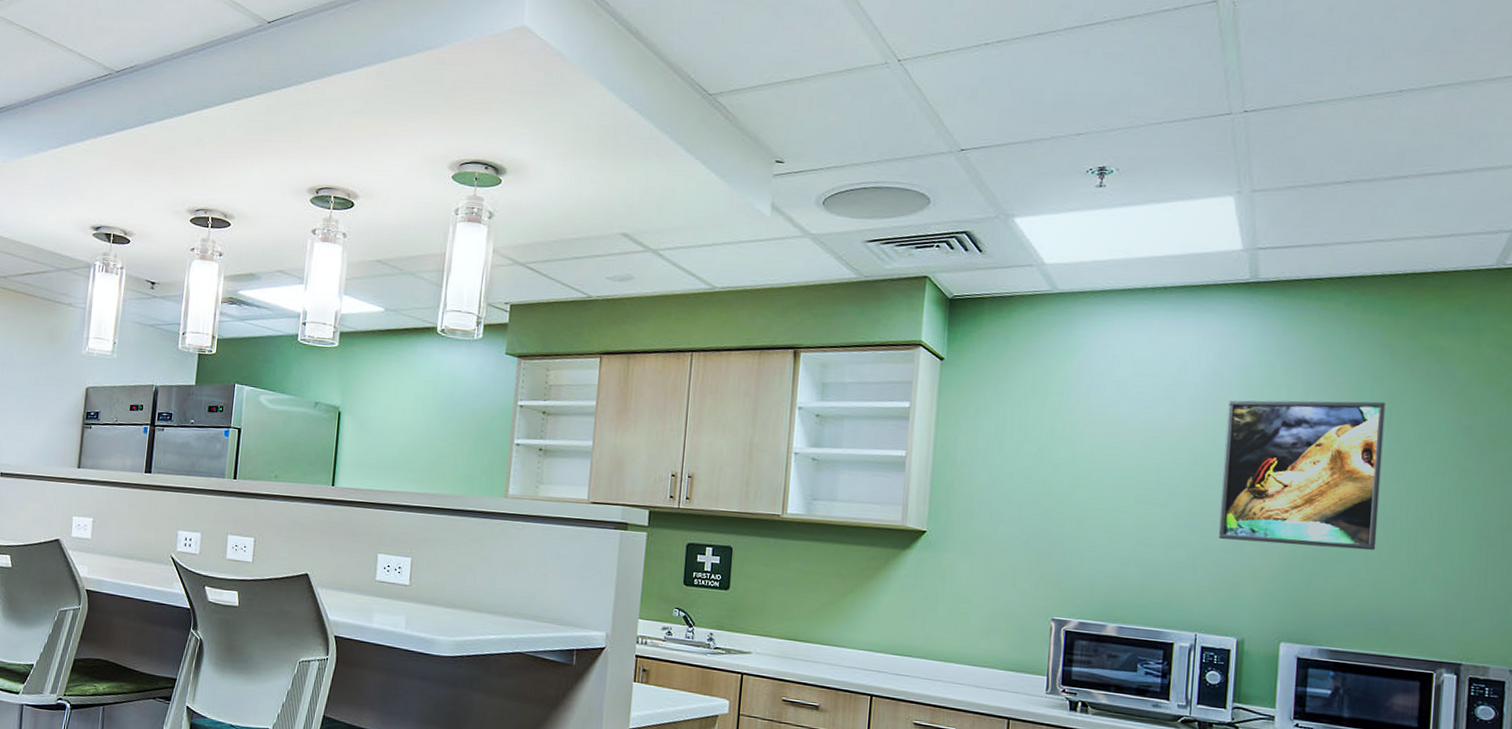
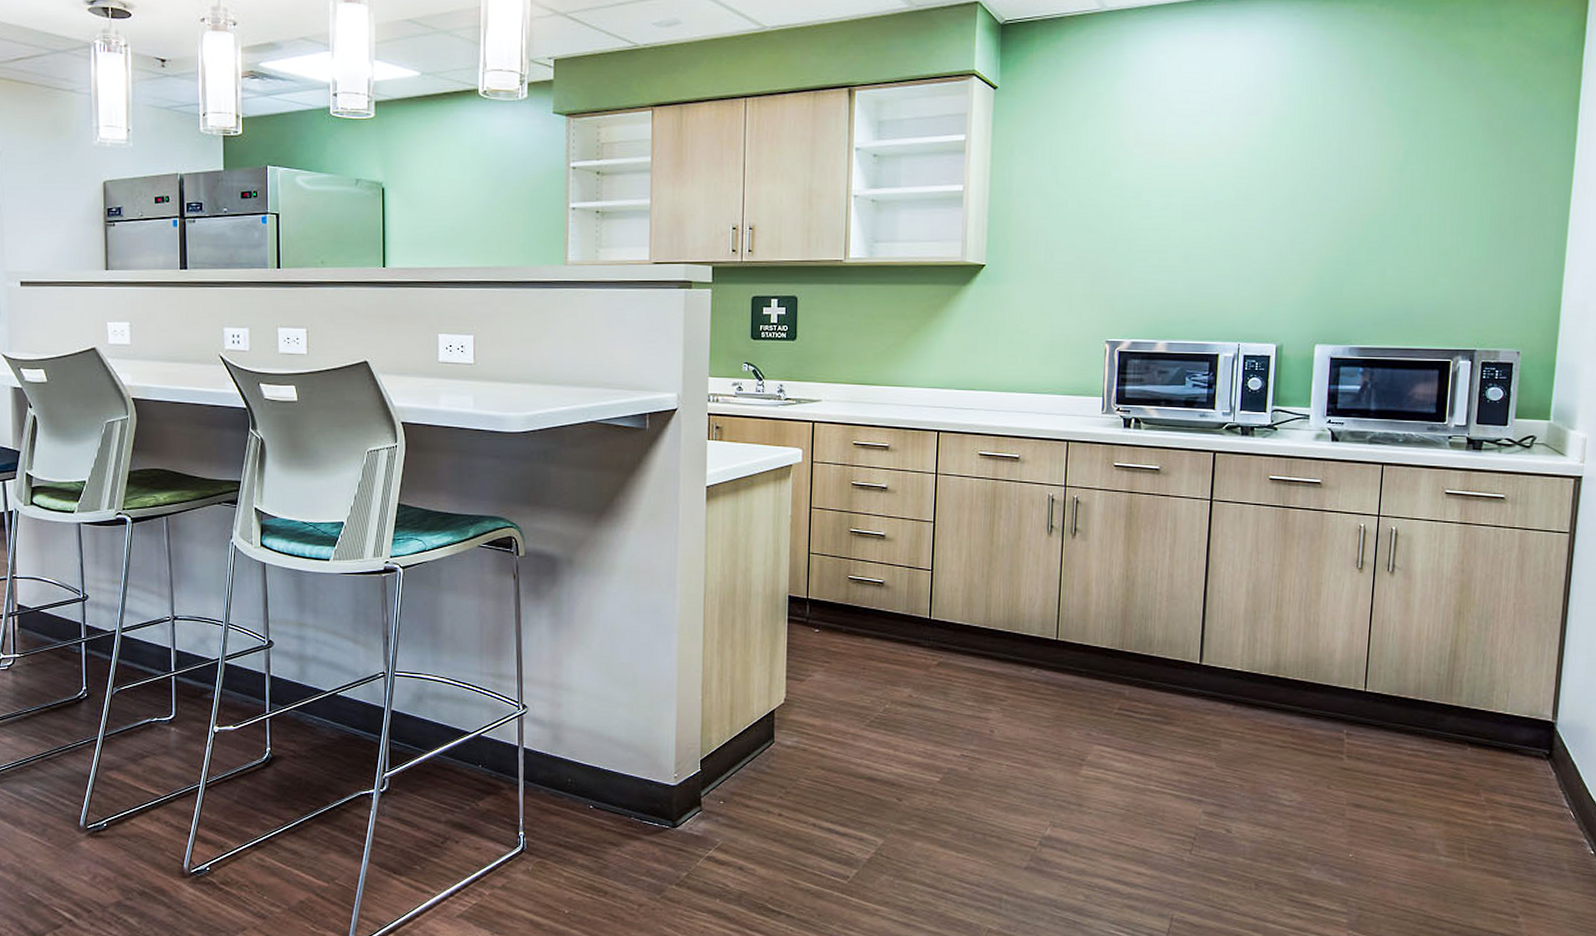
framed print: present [1218,400,1386,551] -> none [1259,102,1414,250]

